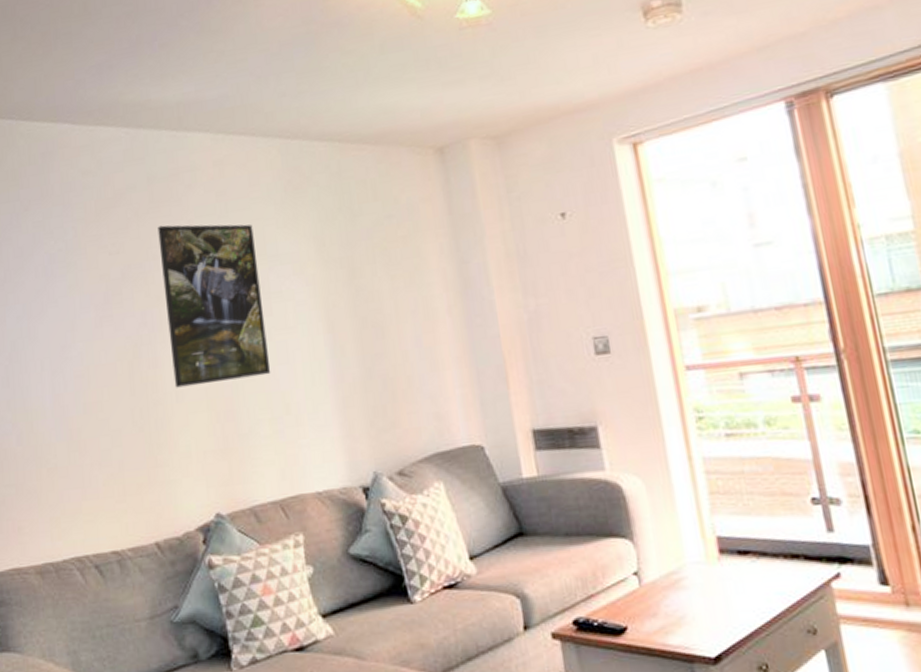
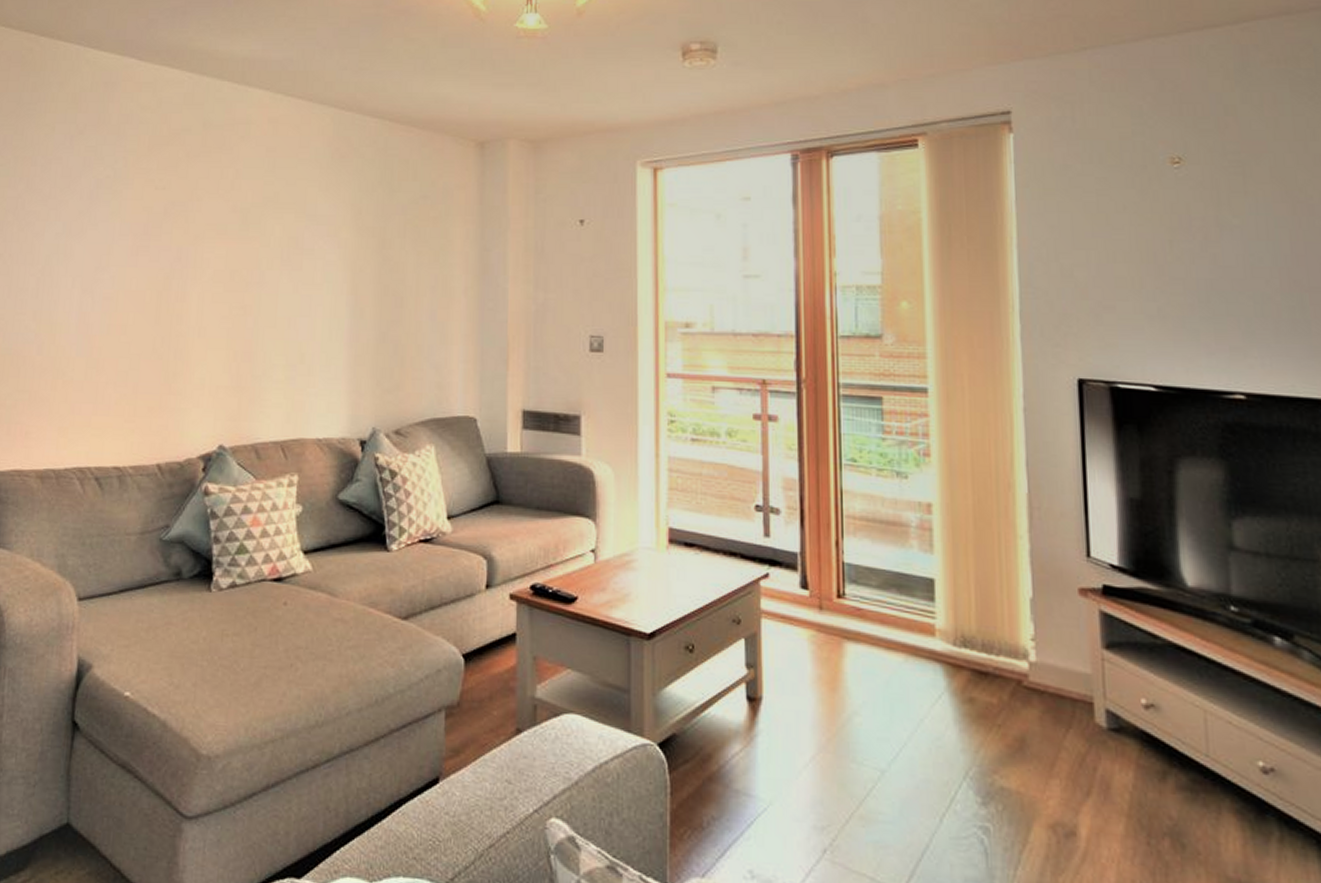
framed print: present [158,224,271,388] -> none [199,170,297,324]

